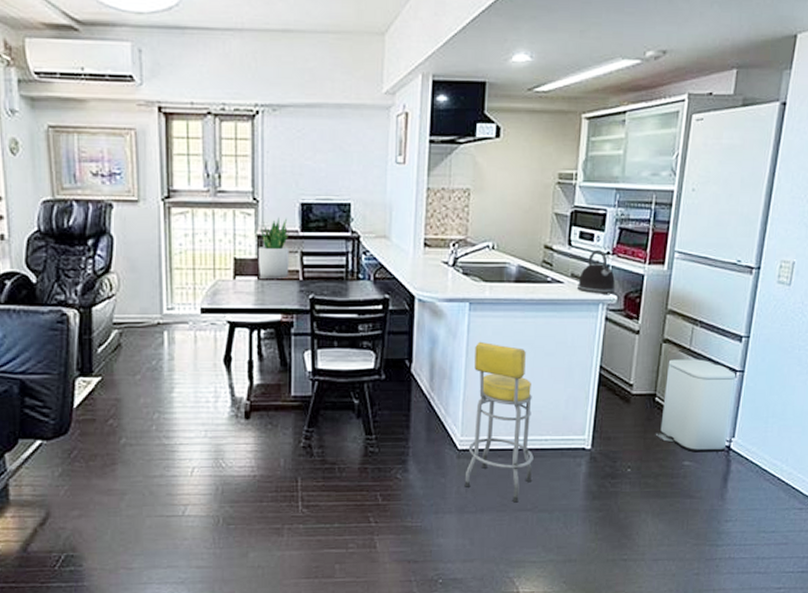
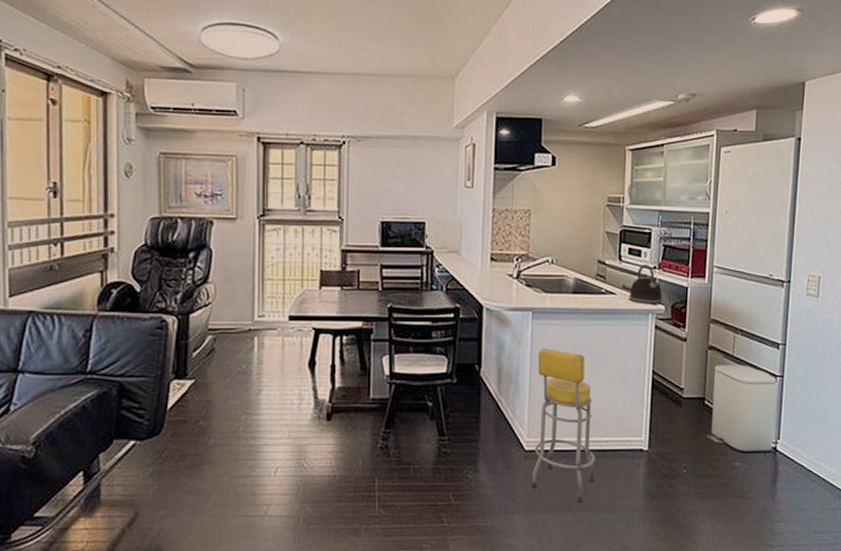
planter: present [257,218,290,279] -> none [341,234,371,289]

